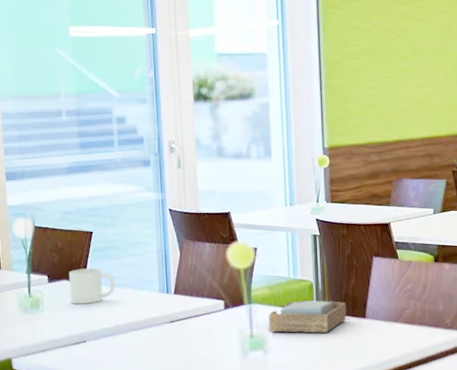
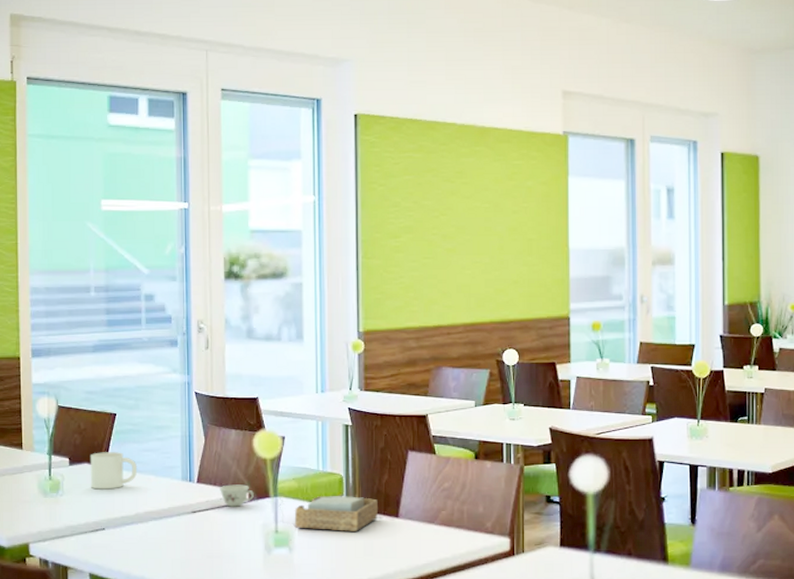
teacup: none [196,294,229,316] -> present [220,484,254,508]

